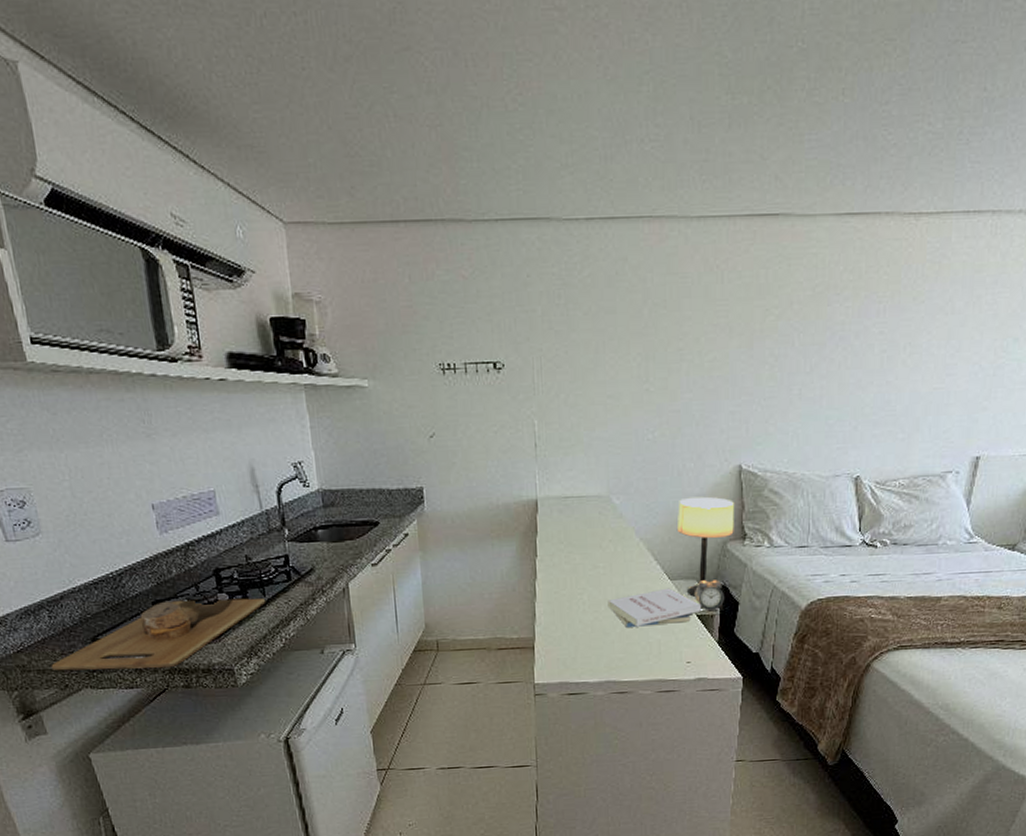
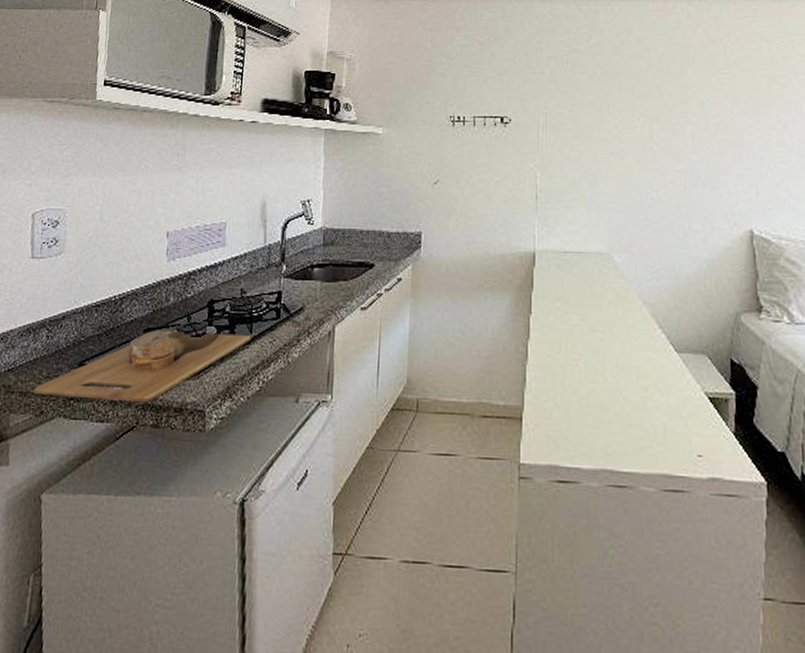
books: present [607,588,701,627] -> none [606,361,713,406]
table lamp: present [676,496,734,597] -> none [683,261,748,375]
alarm clock: present [693,580,724,611] -> none [704,356,740,394]

